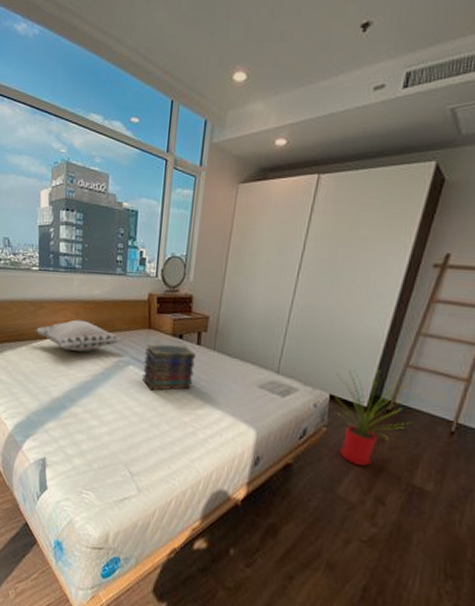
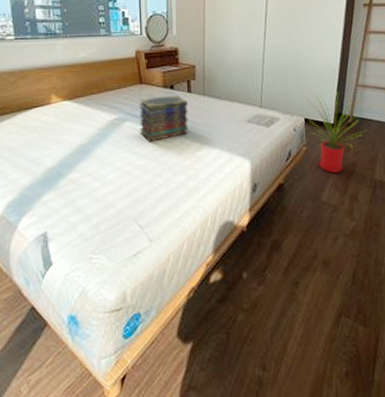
decorative pillow: present [35,319,123,352] -> none [18,84,116,117]

